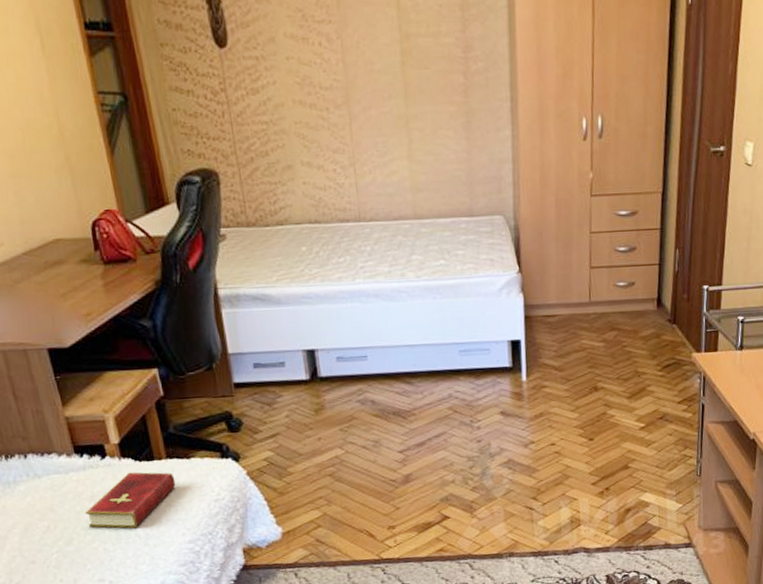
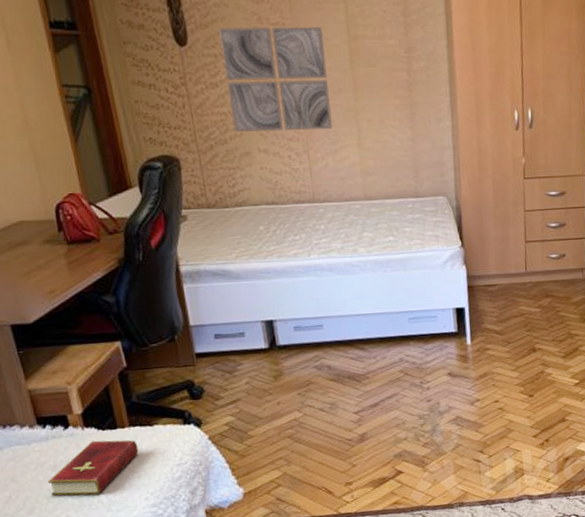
wall art: none [261,24,381,143] -> present [219,27,332,132]

